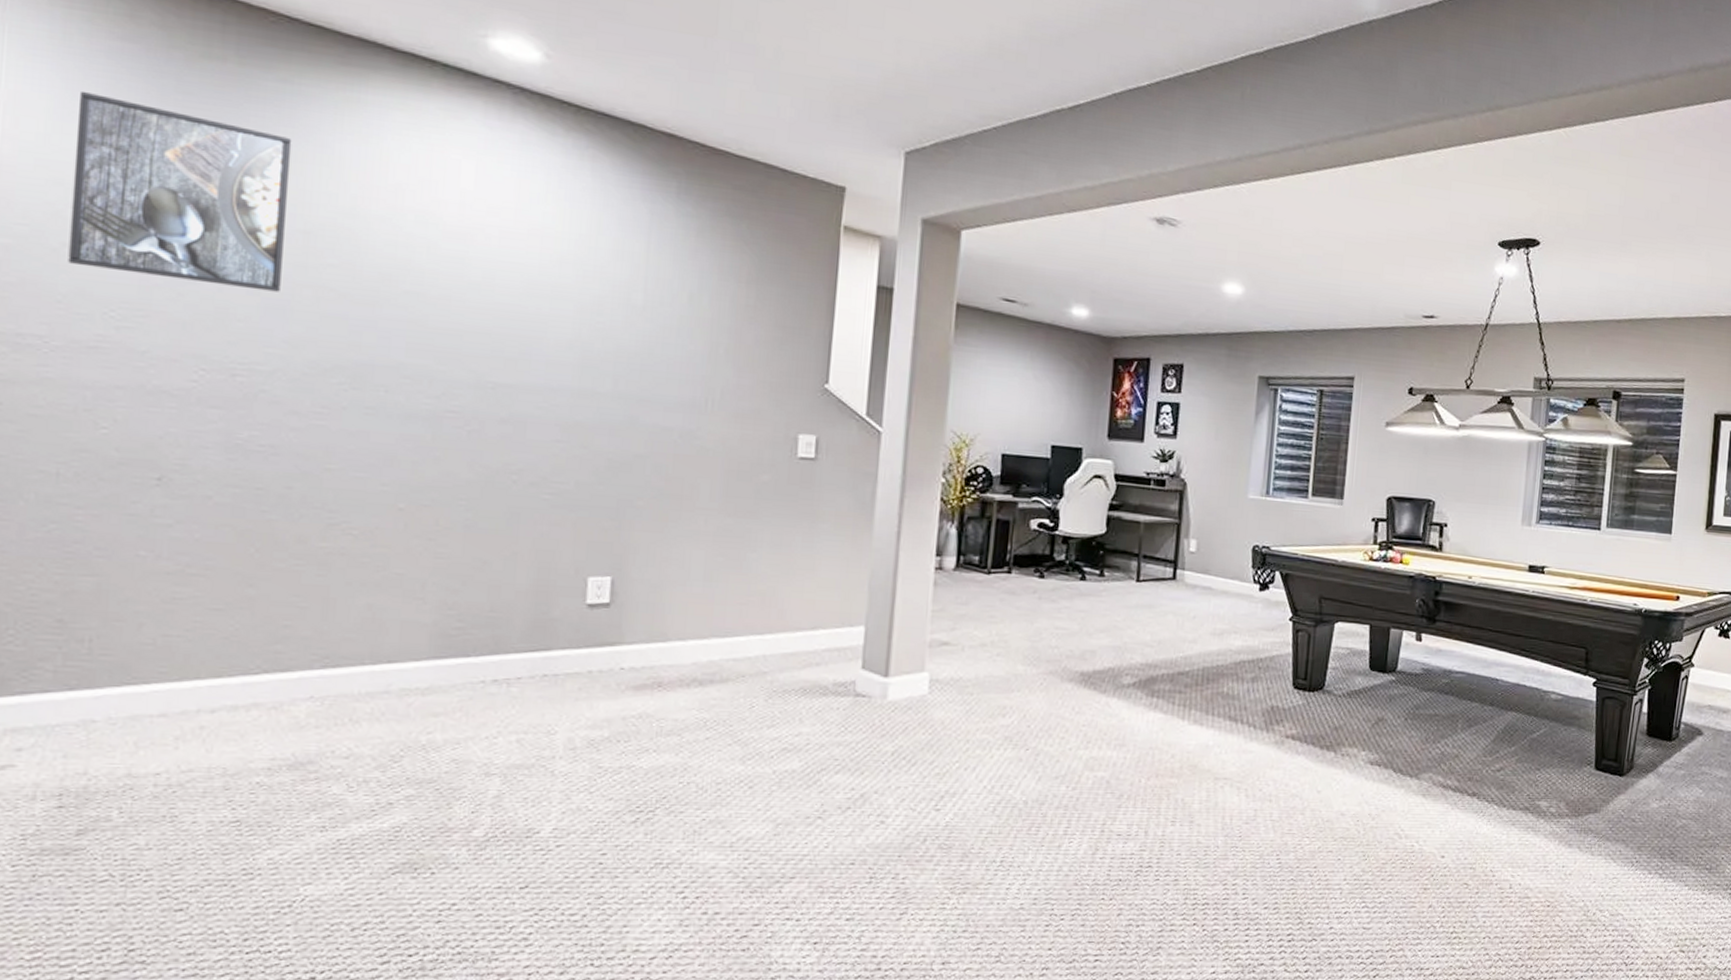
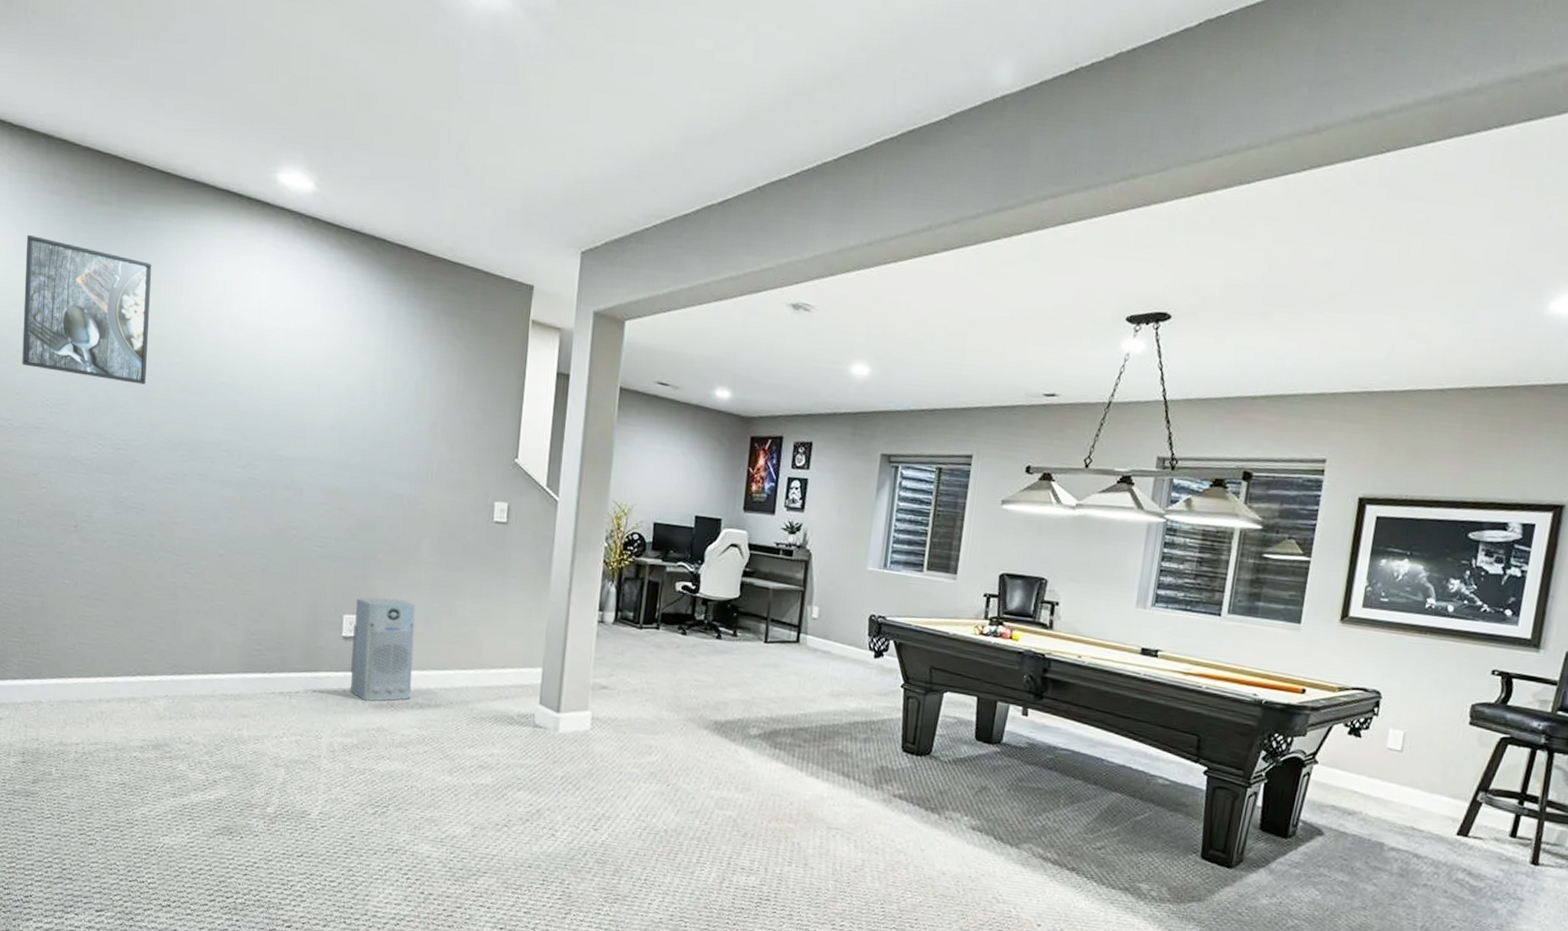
air purifier: none [599,553,691,683] -> present [351,597,415,702]

